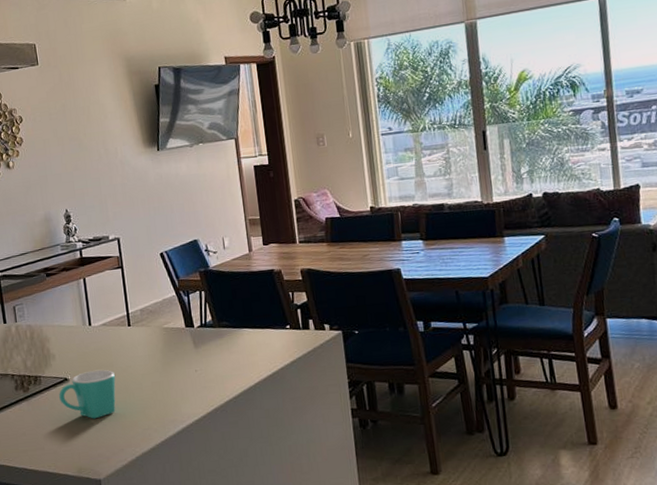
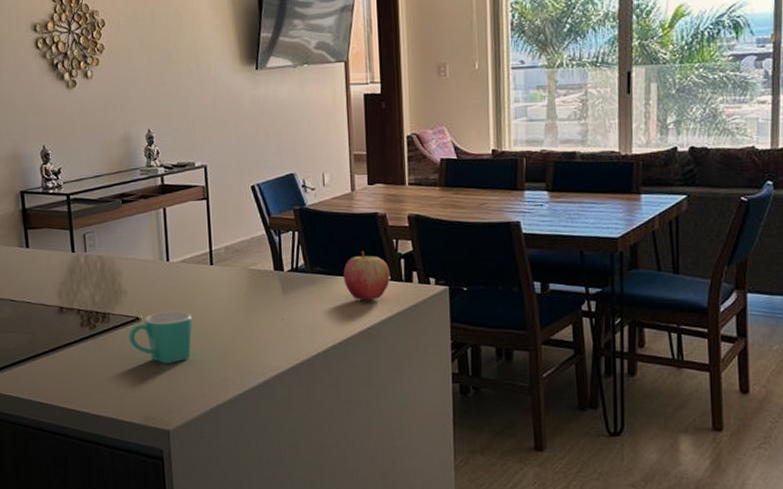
apple: none [247,304,290,349] -> present [343,251,391,301]

